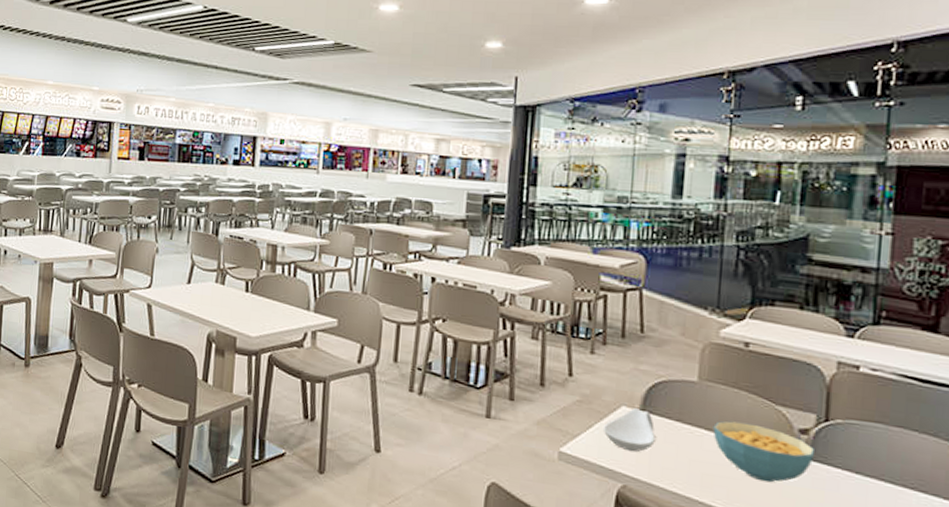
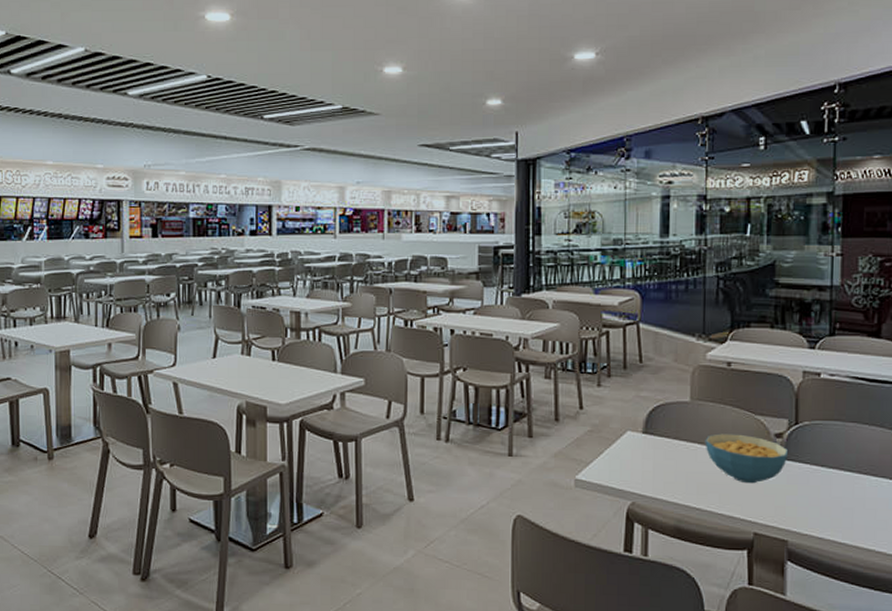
spoon rest: present [602,408,656,452] -> none [612,432,657,472]

